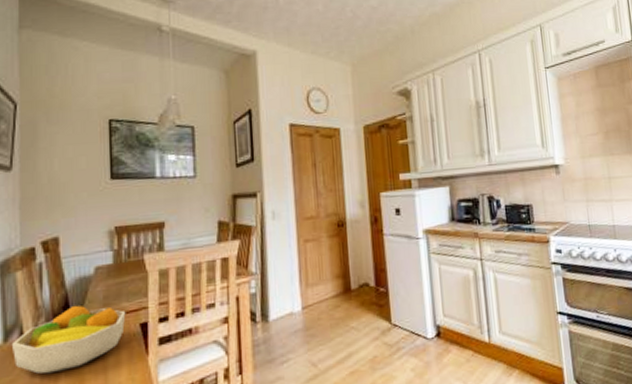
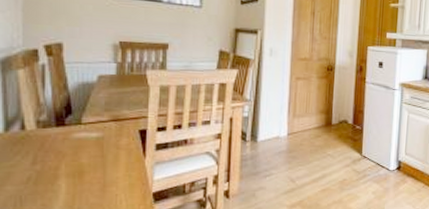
fruit bowl: present [11,305,126,374] -> none [12,107,126,163]

